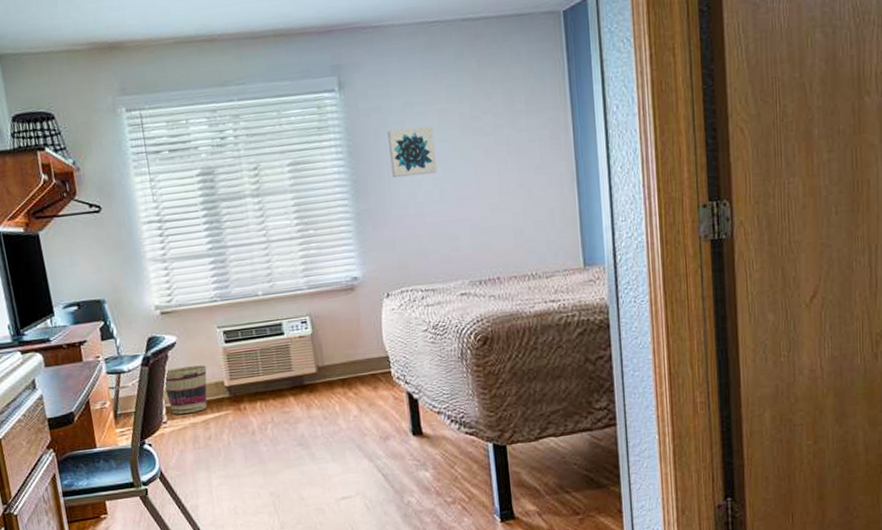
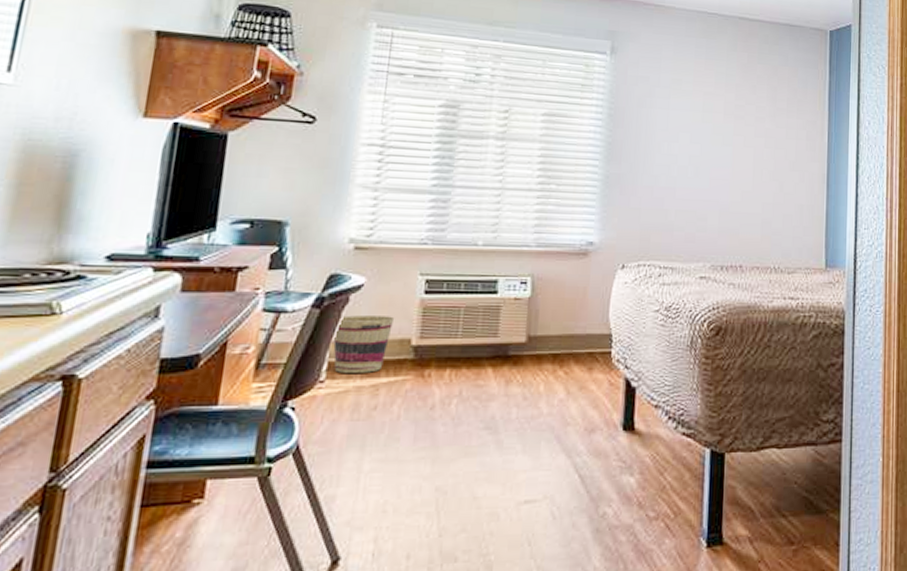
wall art: present [388,126,437,178] -> none [649,101,697,151]

